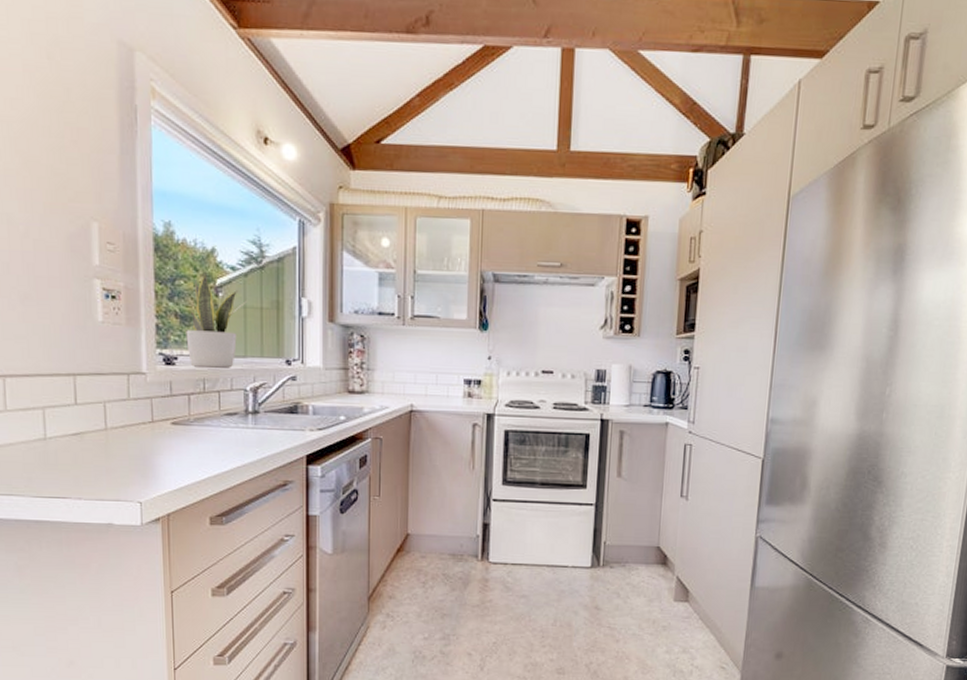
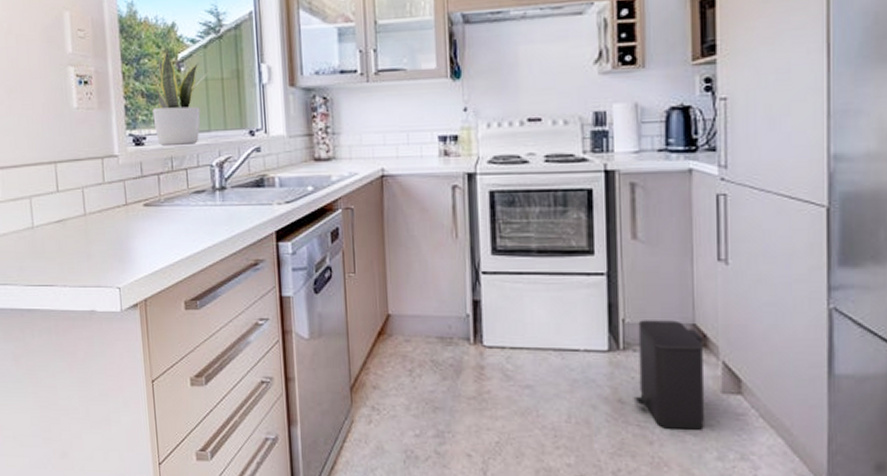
pedal bin: none [606,543,665,630] -> present [633,320,705,430]

